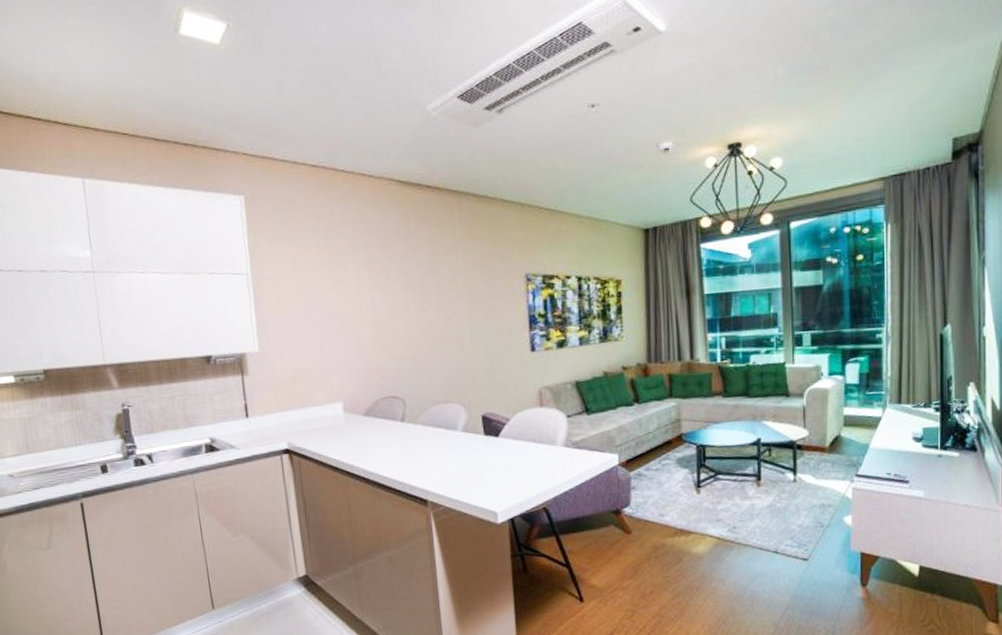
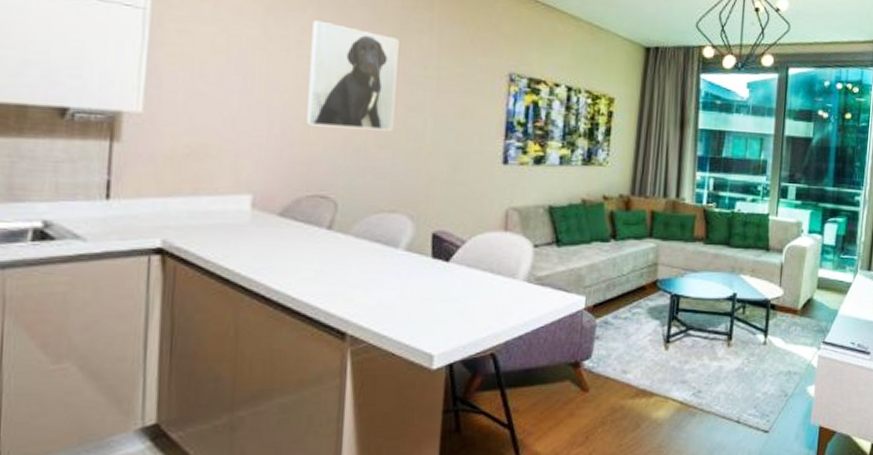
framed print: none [365,259,439,343] -> present [306,20,399,131]

